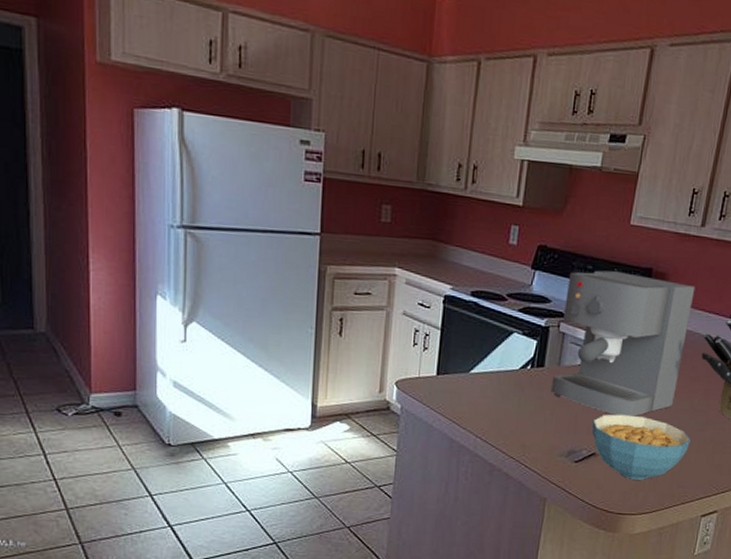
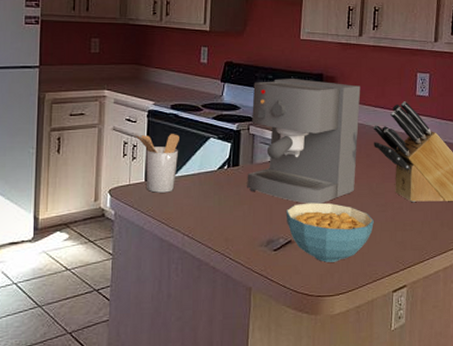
utensil holder: none [428,323,479,390] -> present [135,134,179,193]

